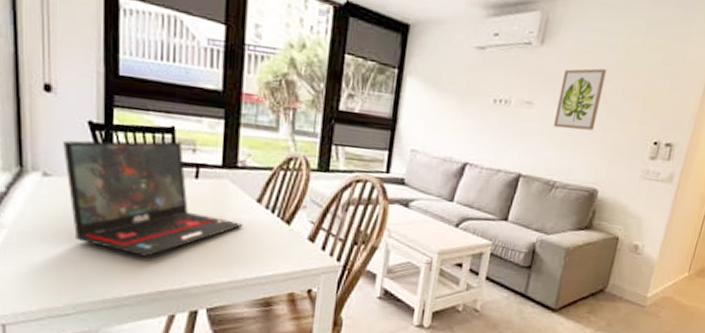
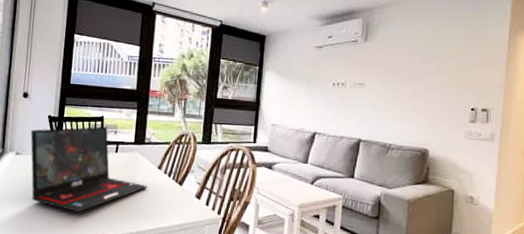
wall art: present [553,68,607,131] -> none [383,55,421,102]

